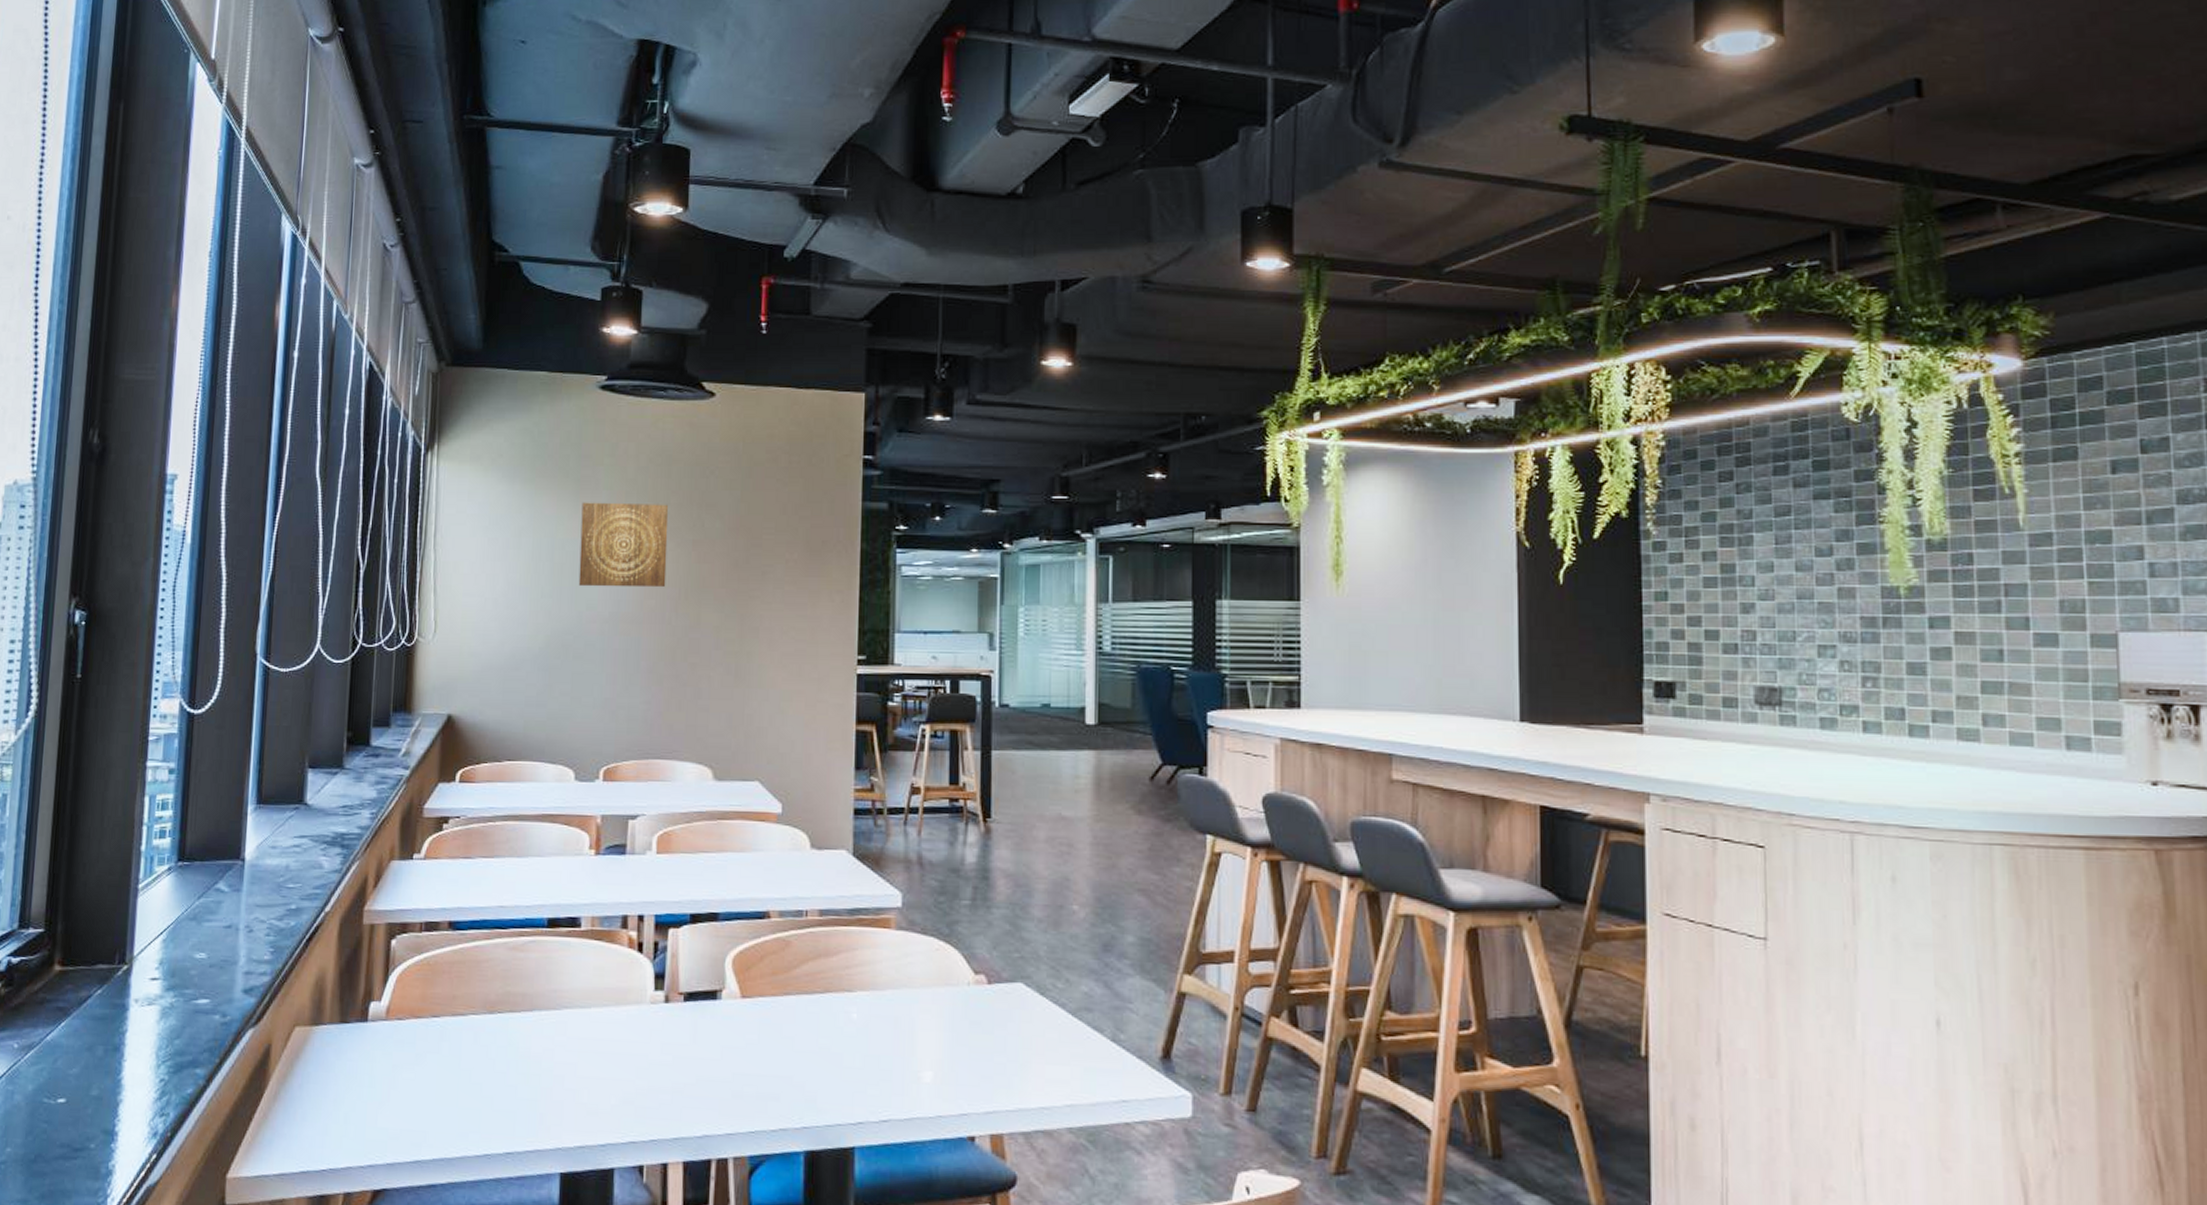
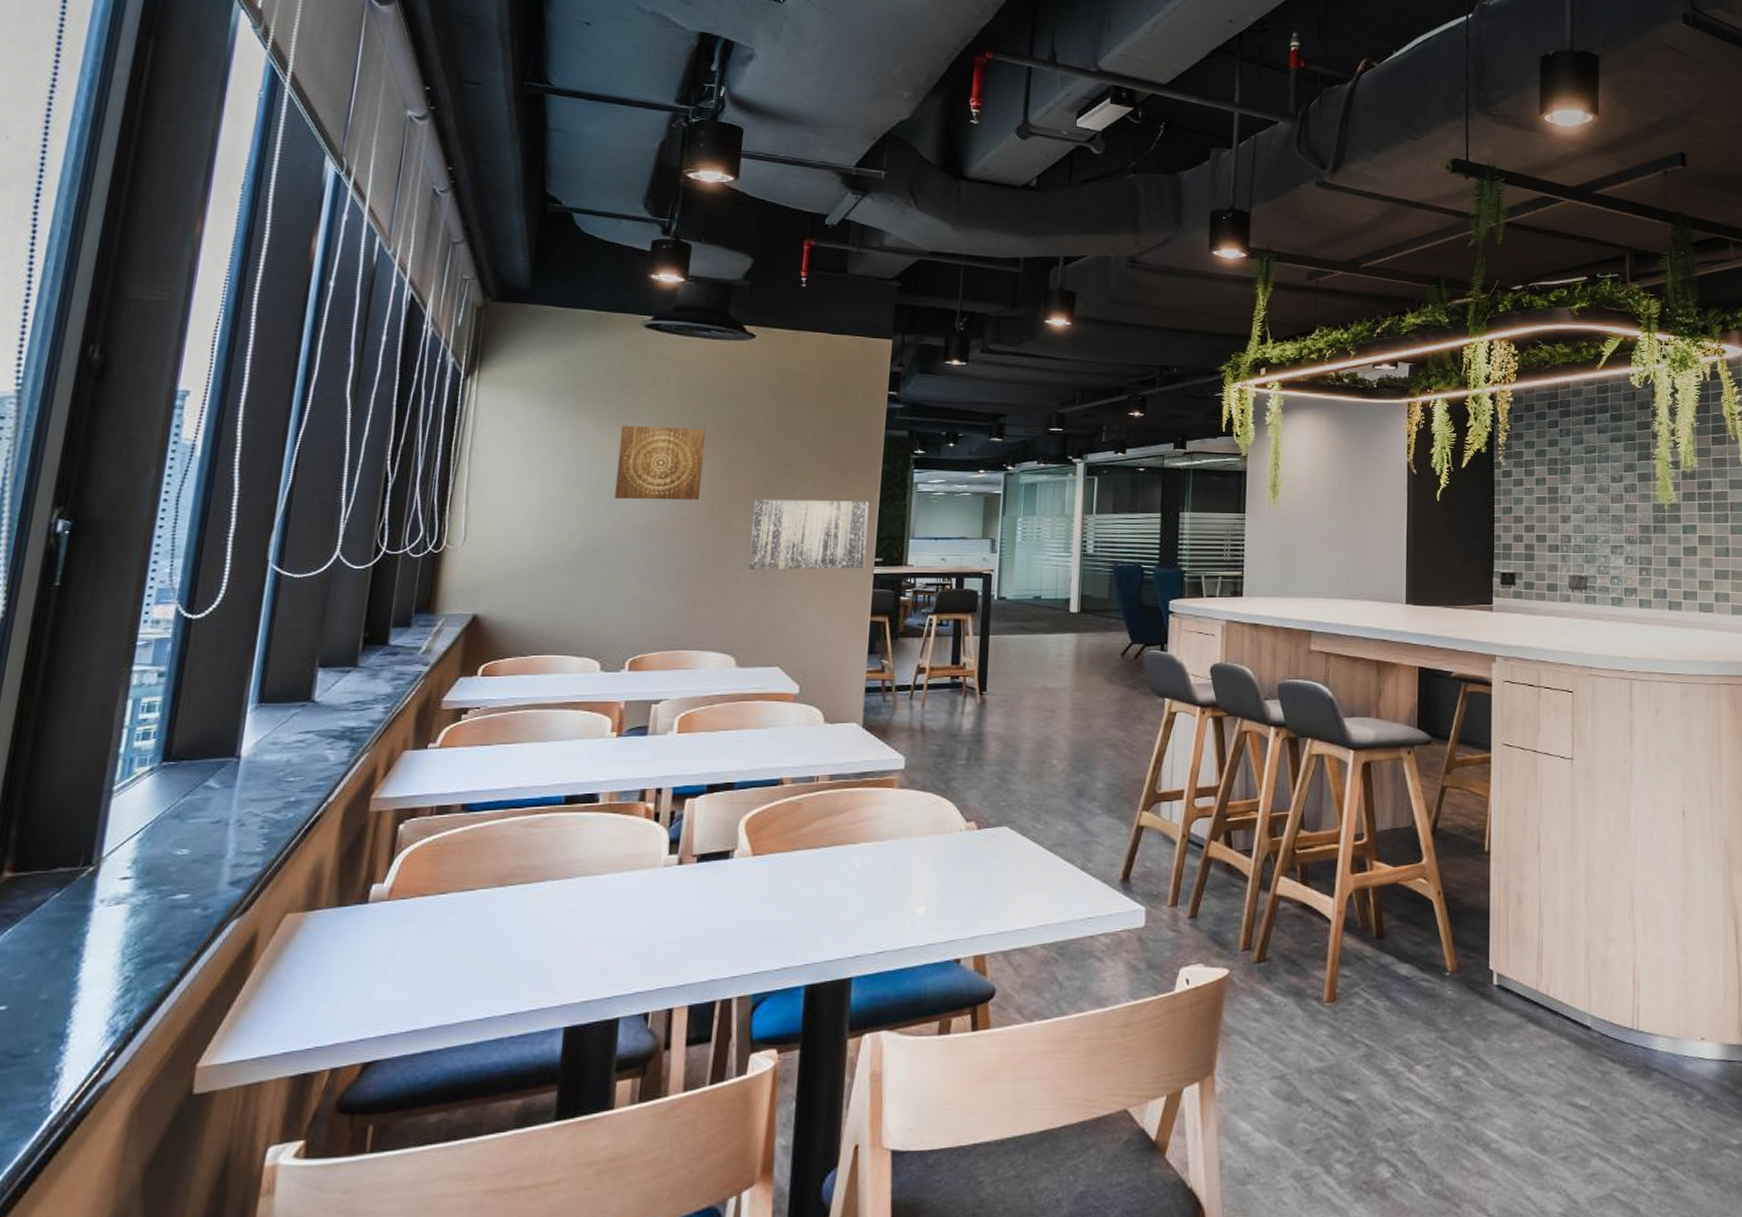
wall art: none [720,586,849,669] -> present [747,499,870,570]

